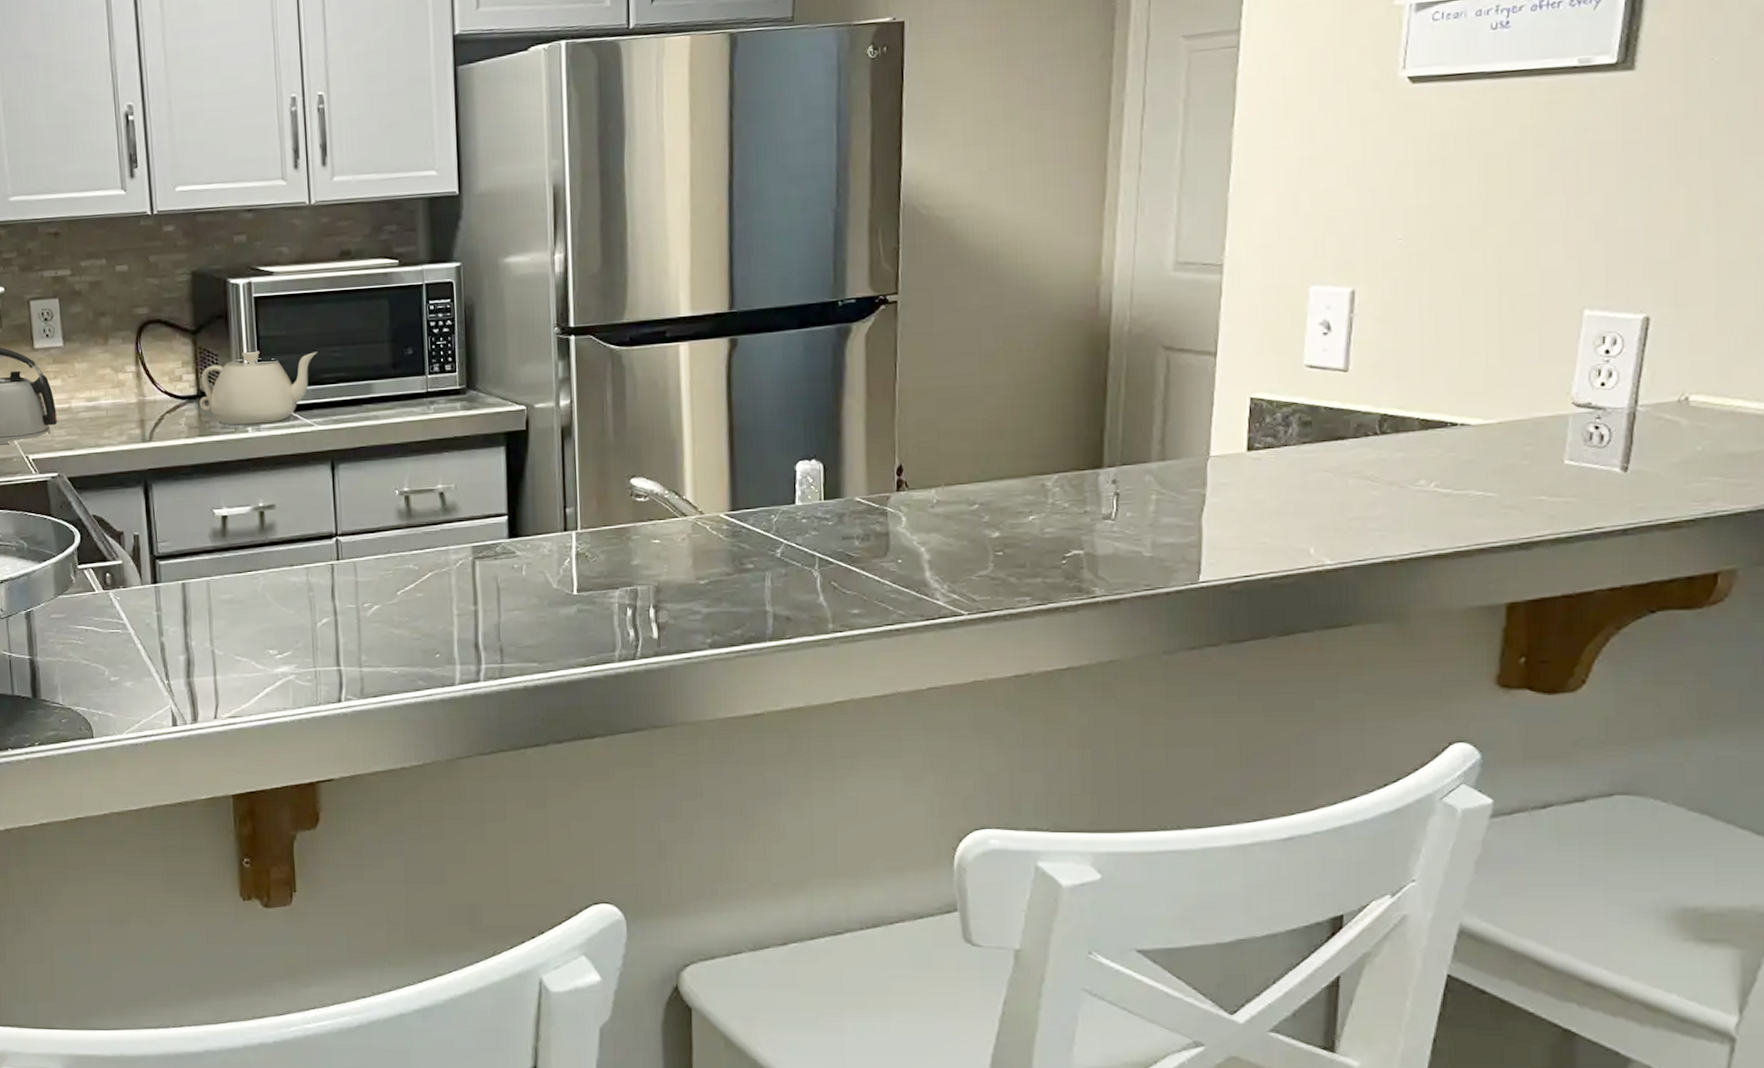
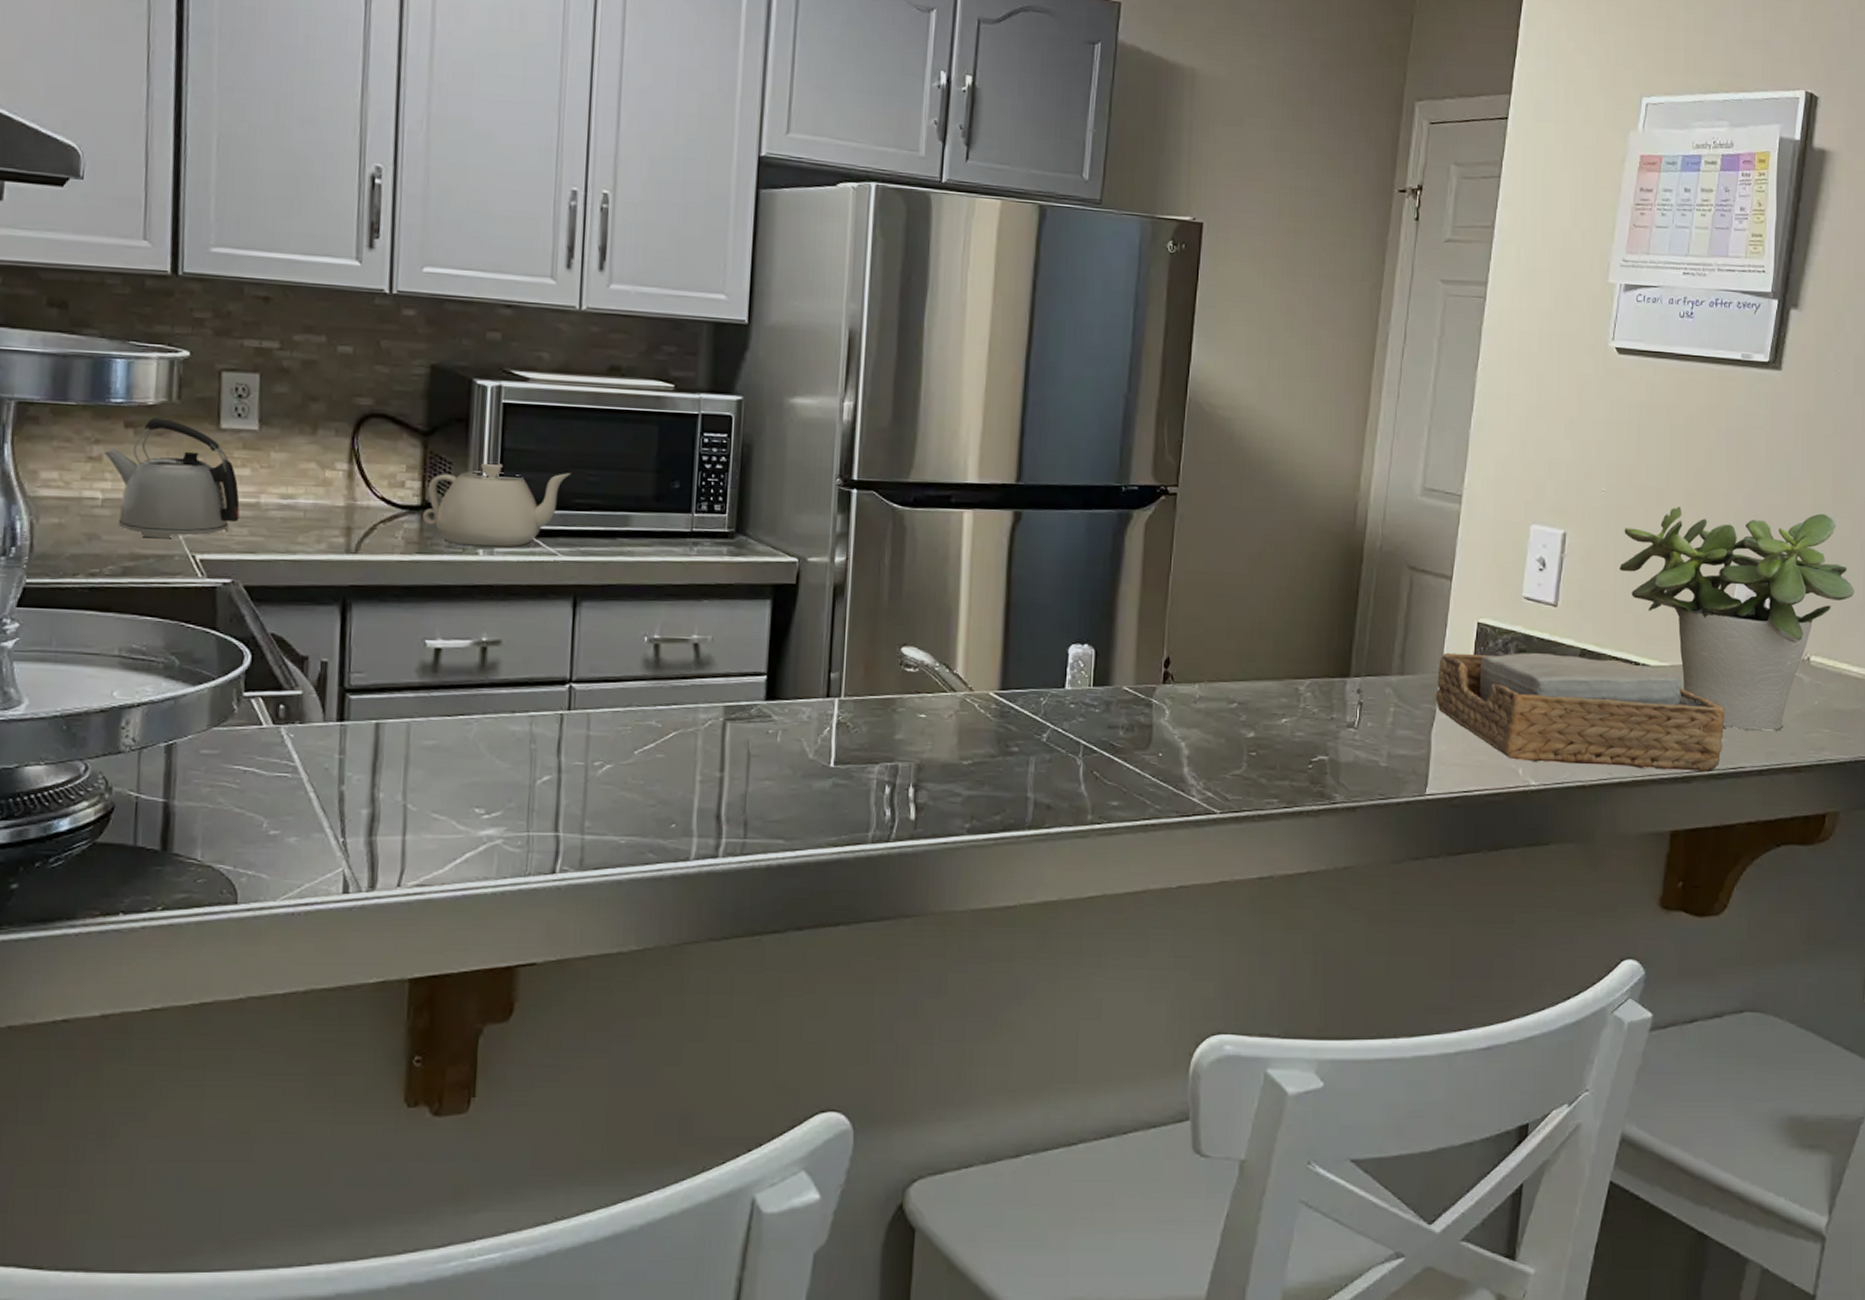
napkin holder: none [1204,422,1574,540] -> present [1435,652,1725,773]
potted plant: none [1425,229,1749,487] -> present [1619,507,1854,732]

